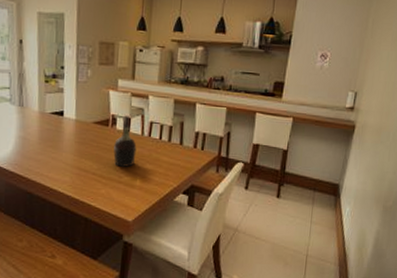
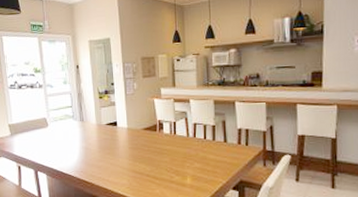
cognac bottle: present [113,115,137,167] -> none [163,119,184,167]

